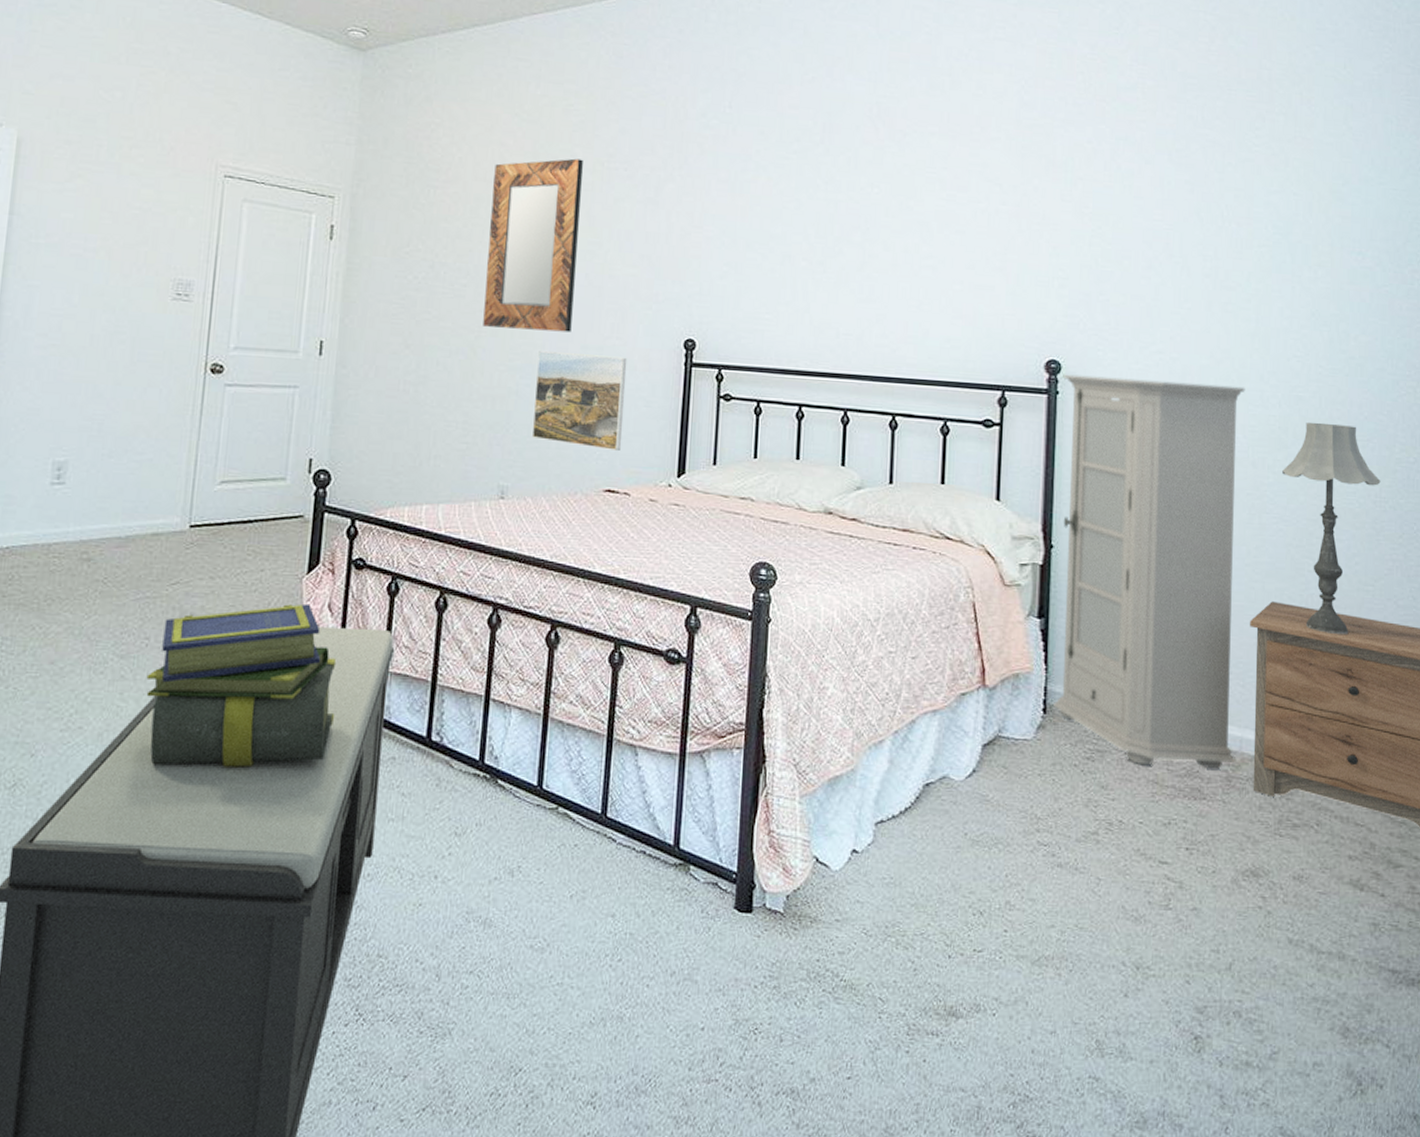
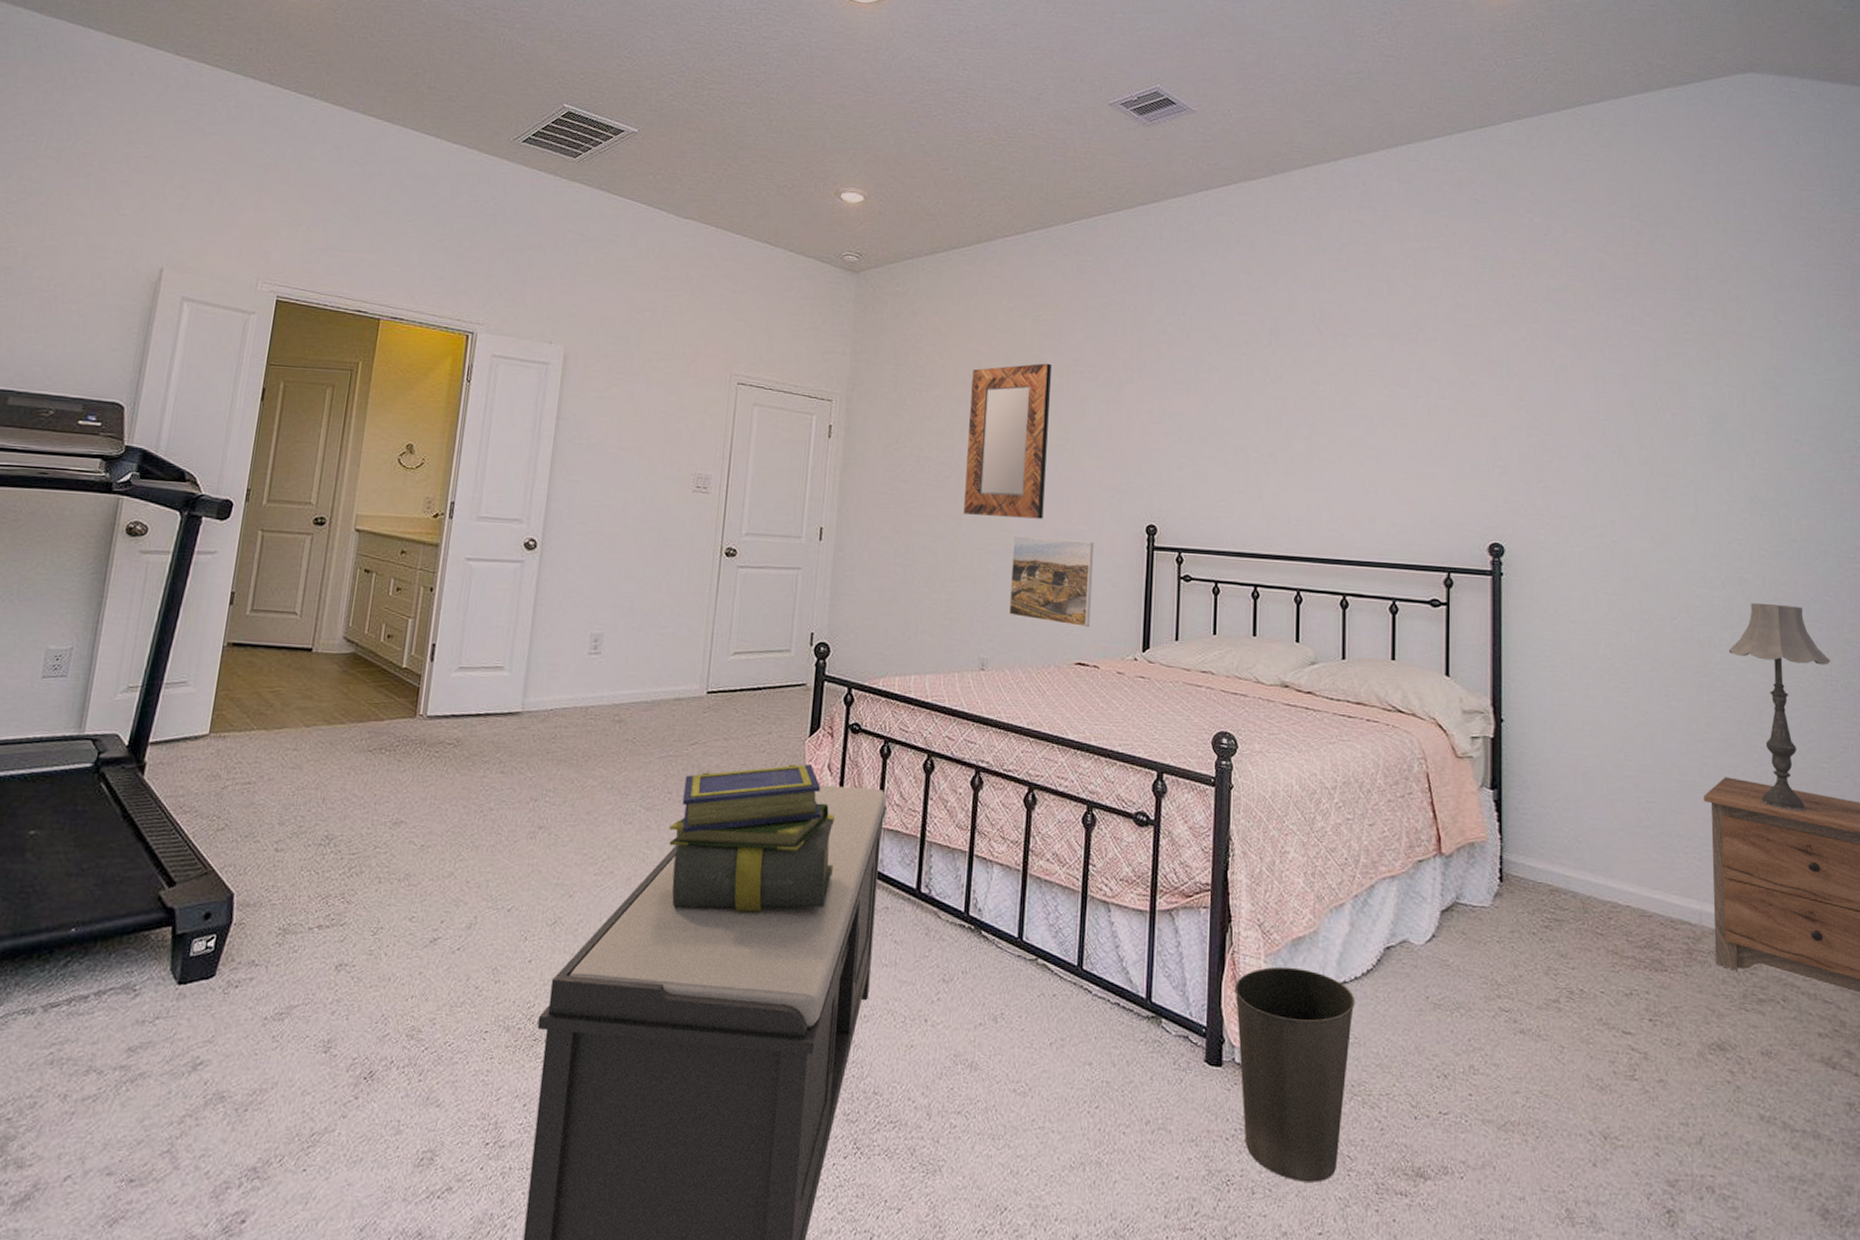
waste basket: none [768,807,892,1027] -> present [1235,966,1355,1183]
cabinet: present [1053,374,1245,769] -> none [1506,556,1694,942]

